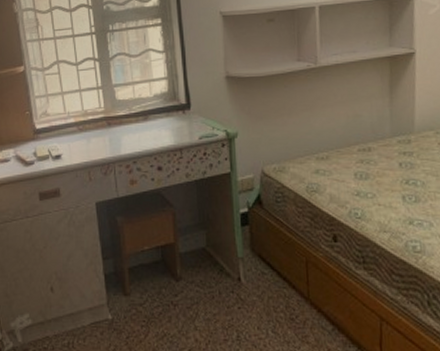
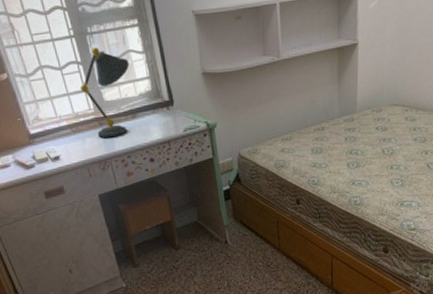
desk lamp: none [93,45,147,140] -> present [80,47,130,138]

